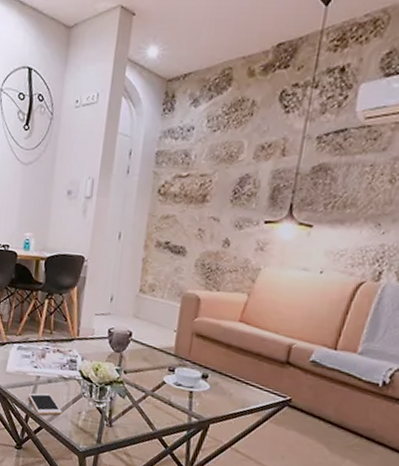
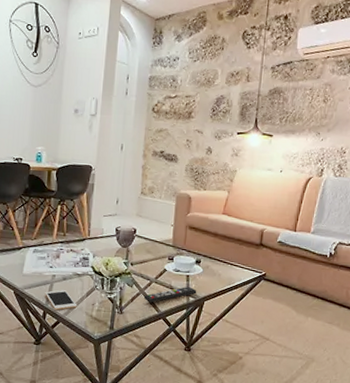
remote control: none [137,404,202,419] -> present [143,287,197,303]

